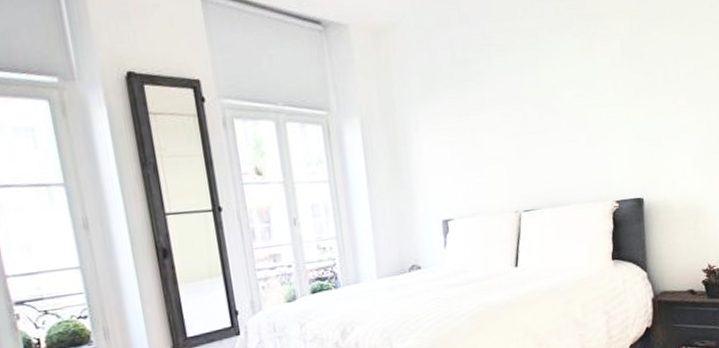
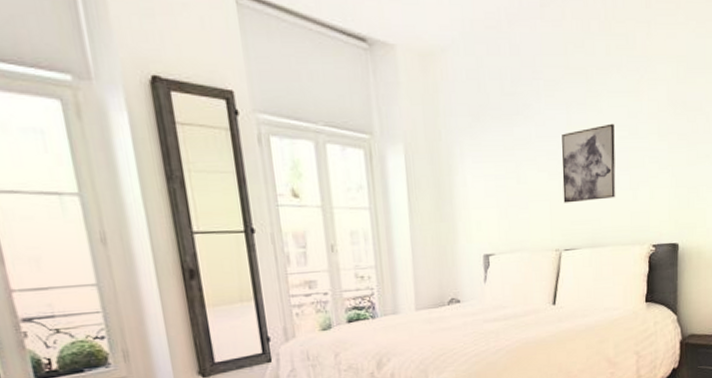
wall art: none [515,82,575,165] -> present [562,123,616,203]

